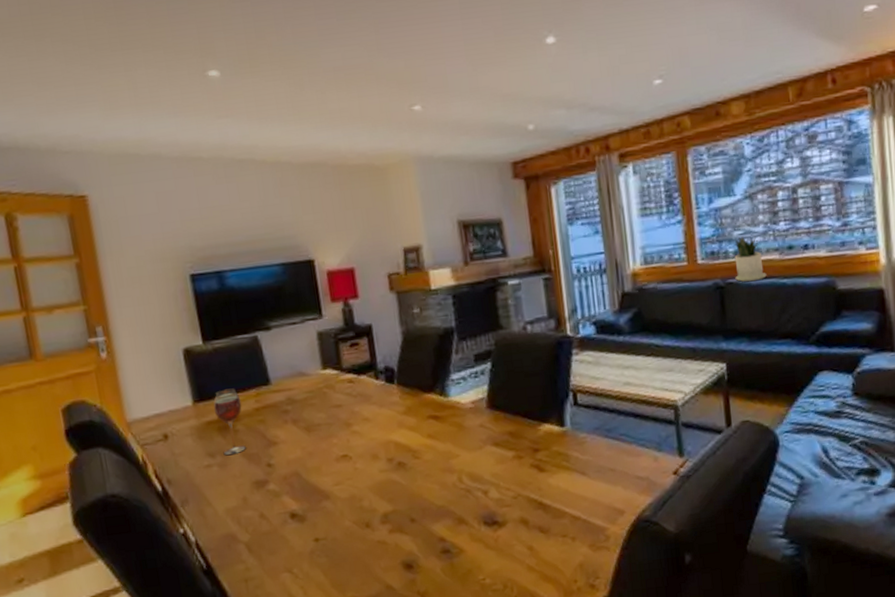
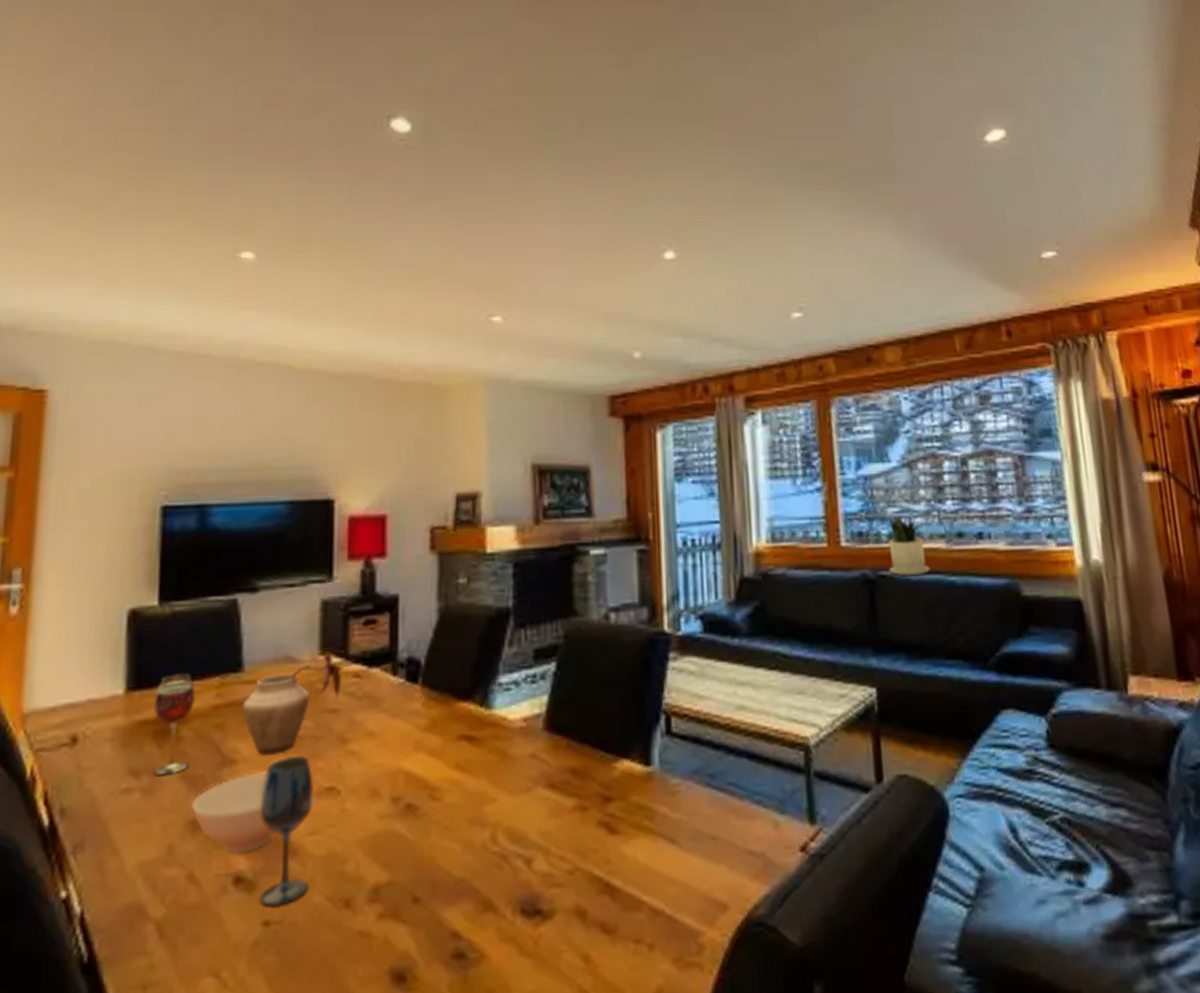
bowl: none [252,448,312,501] -> present [190,772,274,856]
vase: none [274,367,341,438] -> present [242,651,343,755]
wineglass: none [298,437,341,530] -> present [260,756,314,906]

